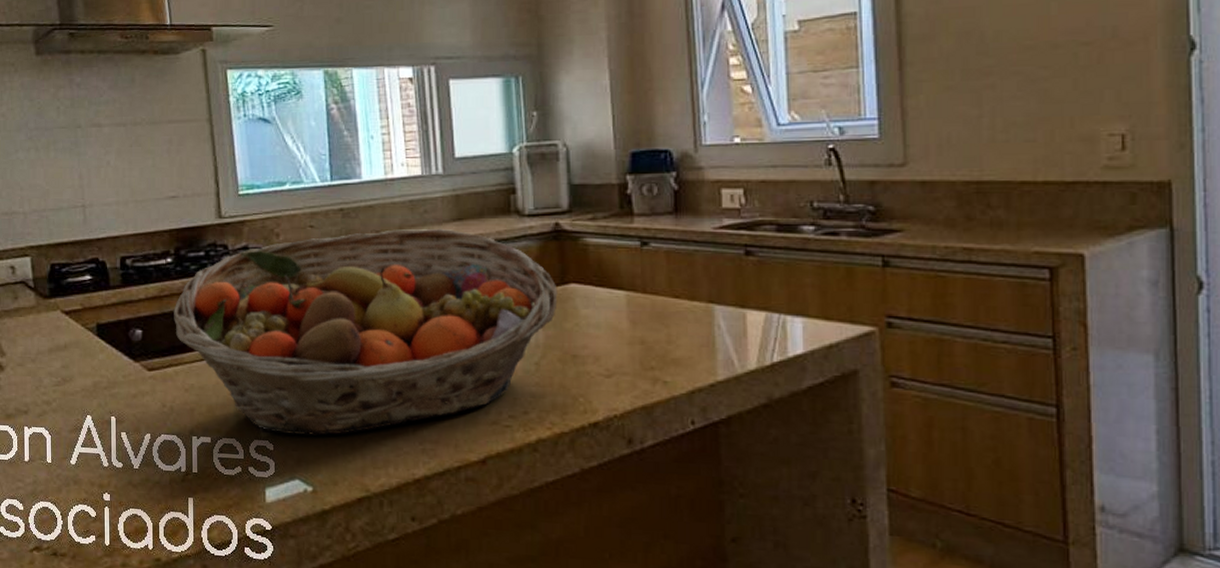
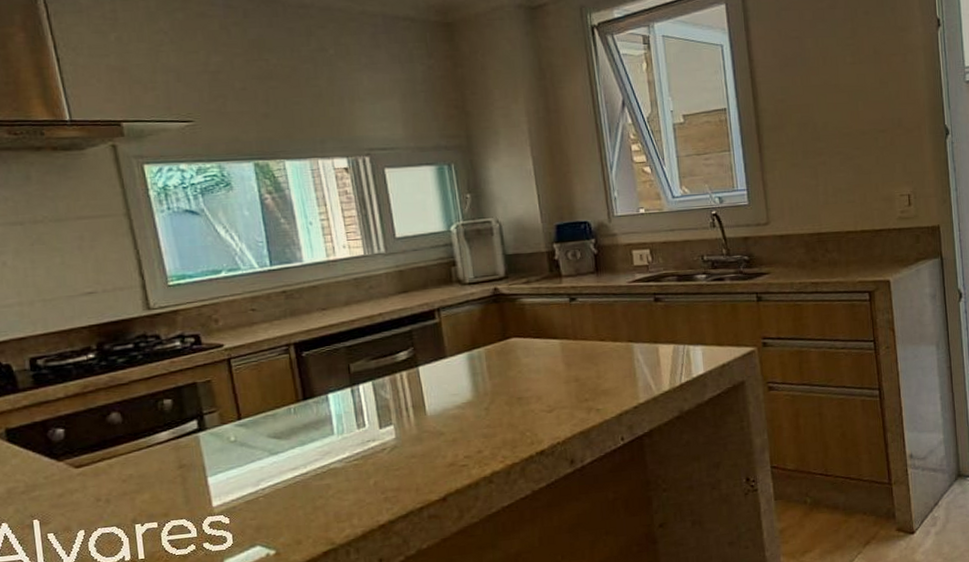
fruit basket: present [174,228,558,436] -> none [101,301,501,507]

